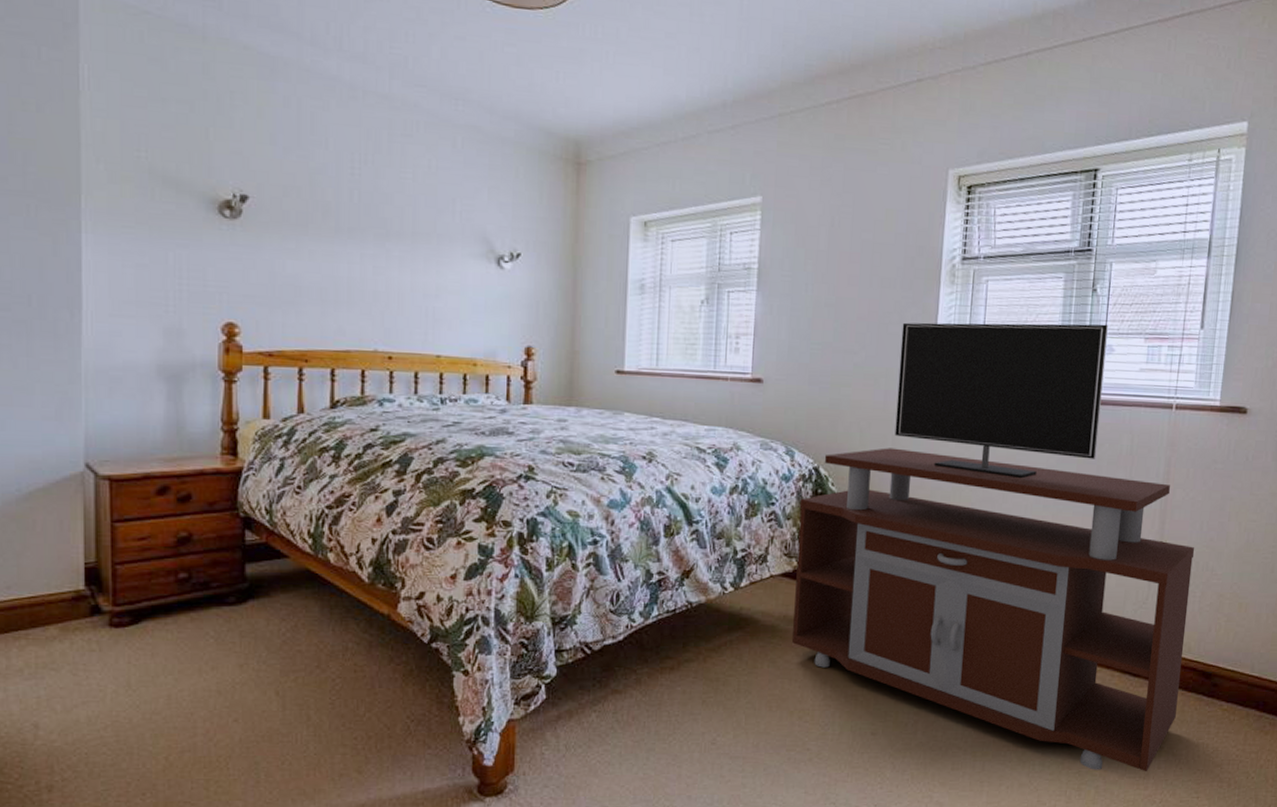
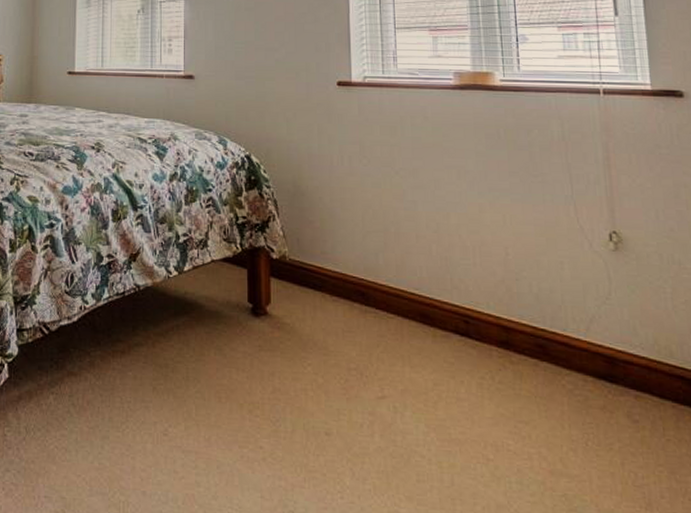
tv stand: present [792,322,1195,772] -> none [235,15,671,502]

